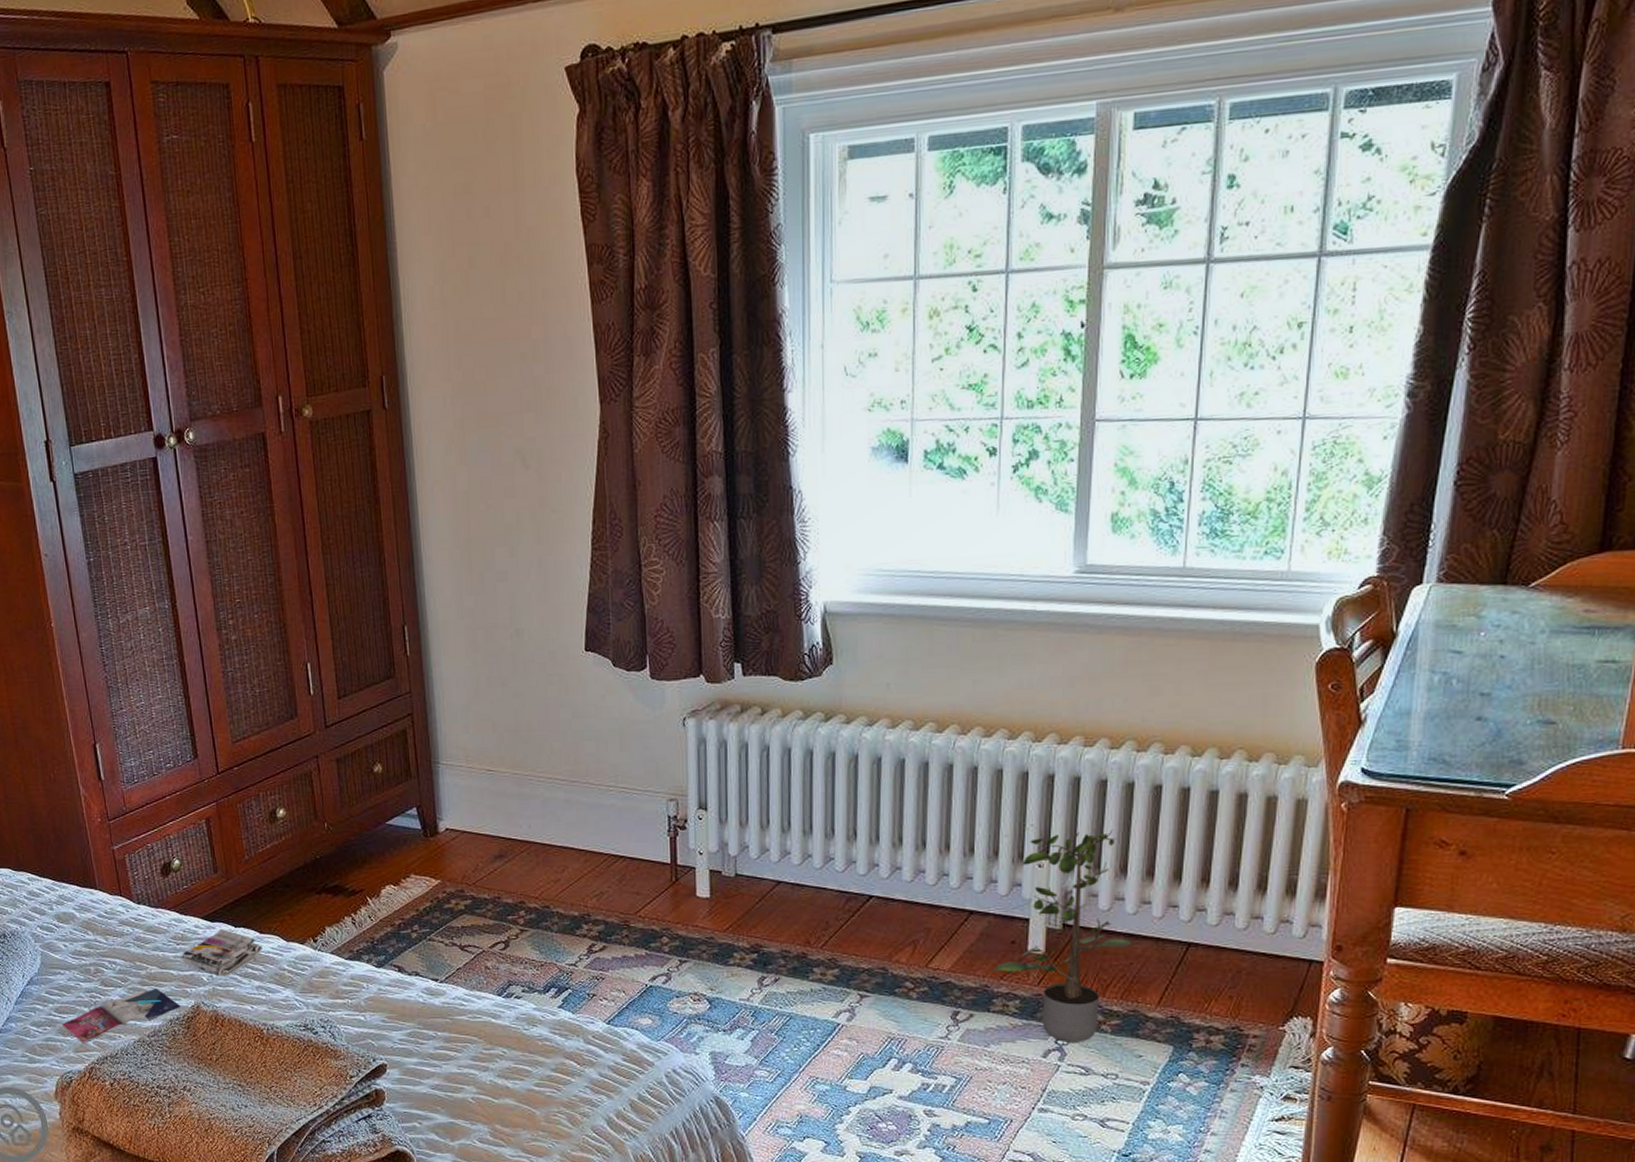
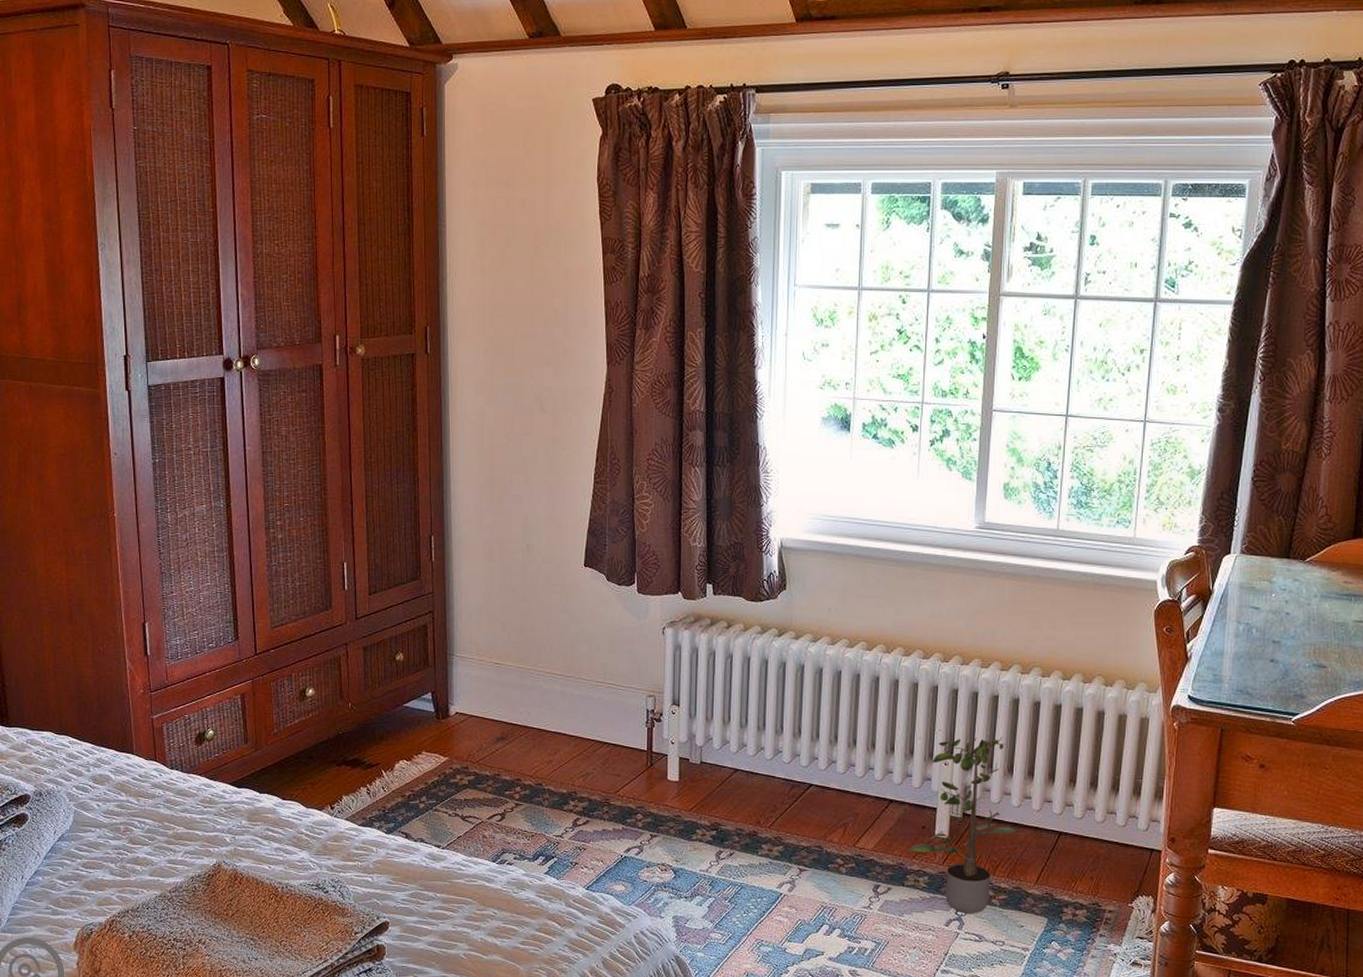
magazine: present [61,928,262,1044] -> none [87,793,283,898]

